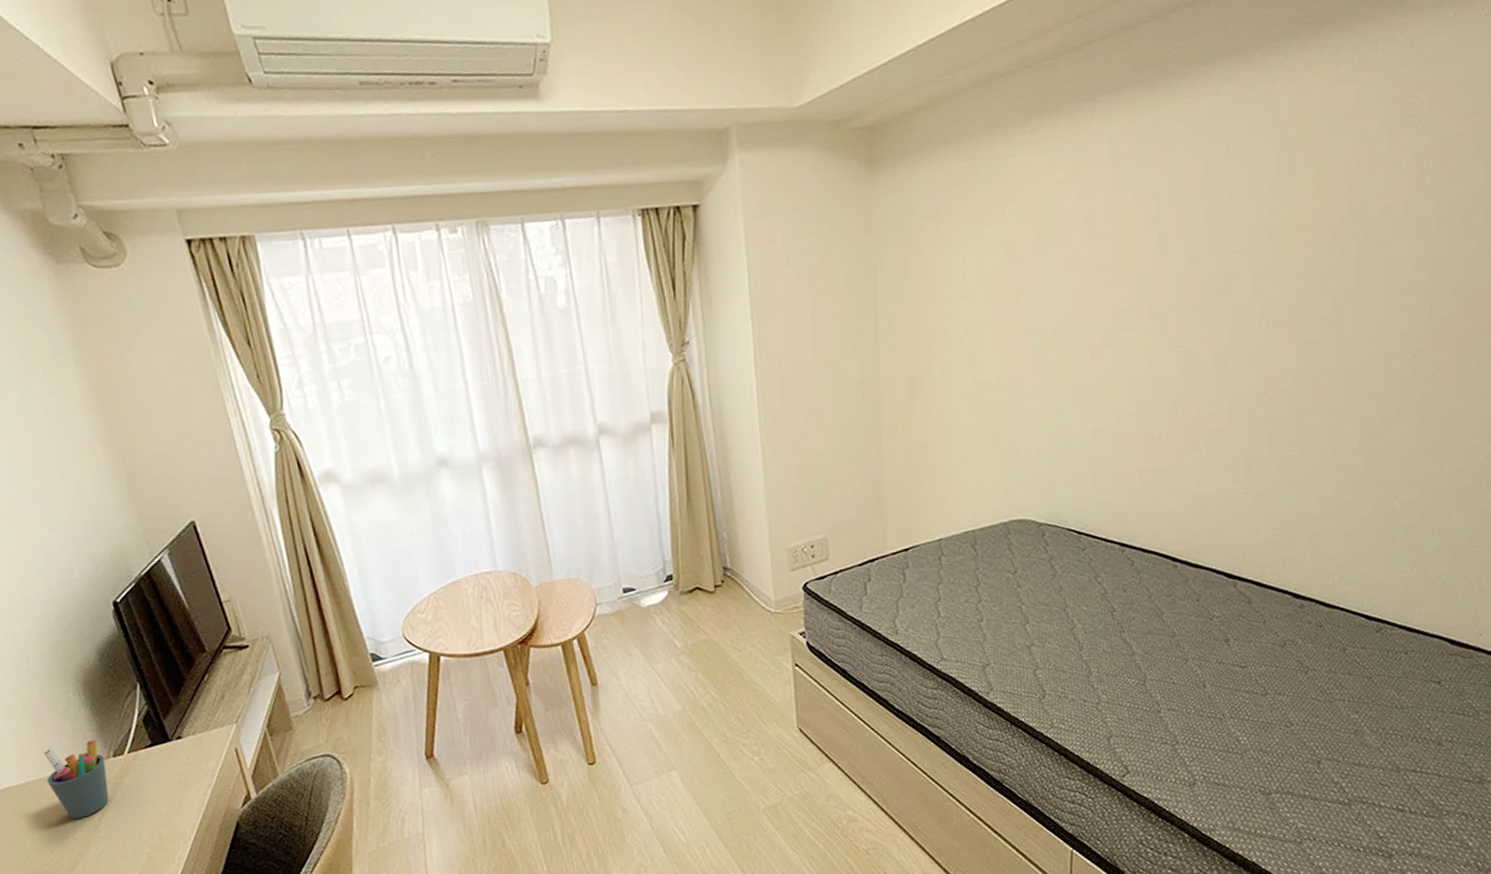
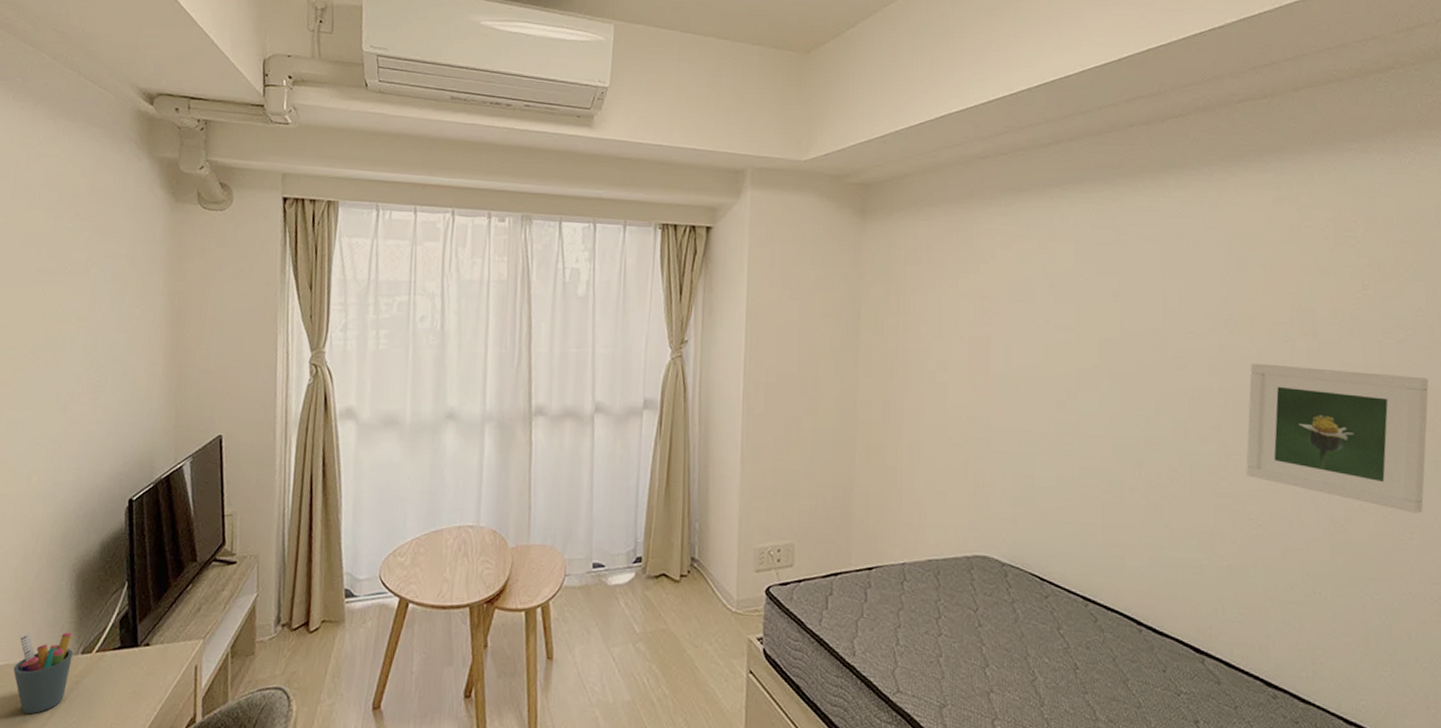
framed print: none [1285,267,1480,411] -> present [1246,363,1429,514]

